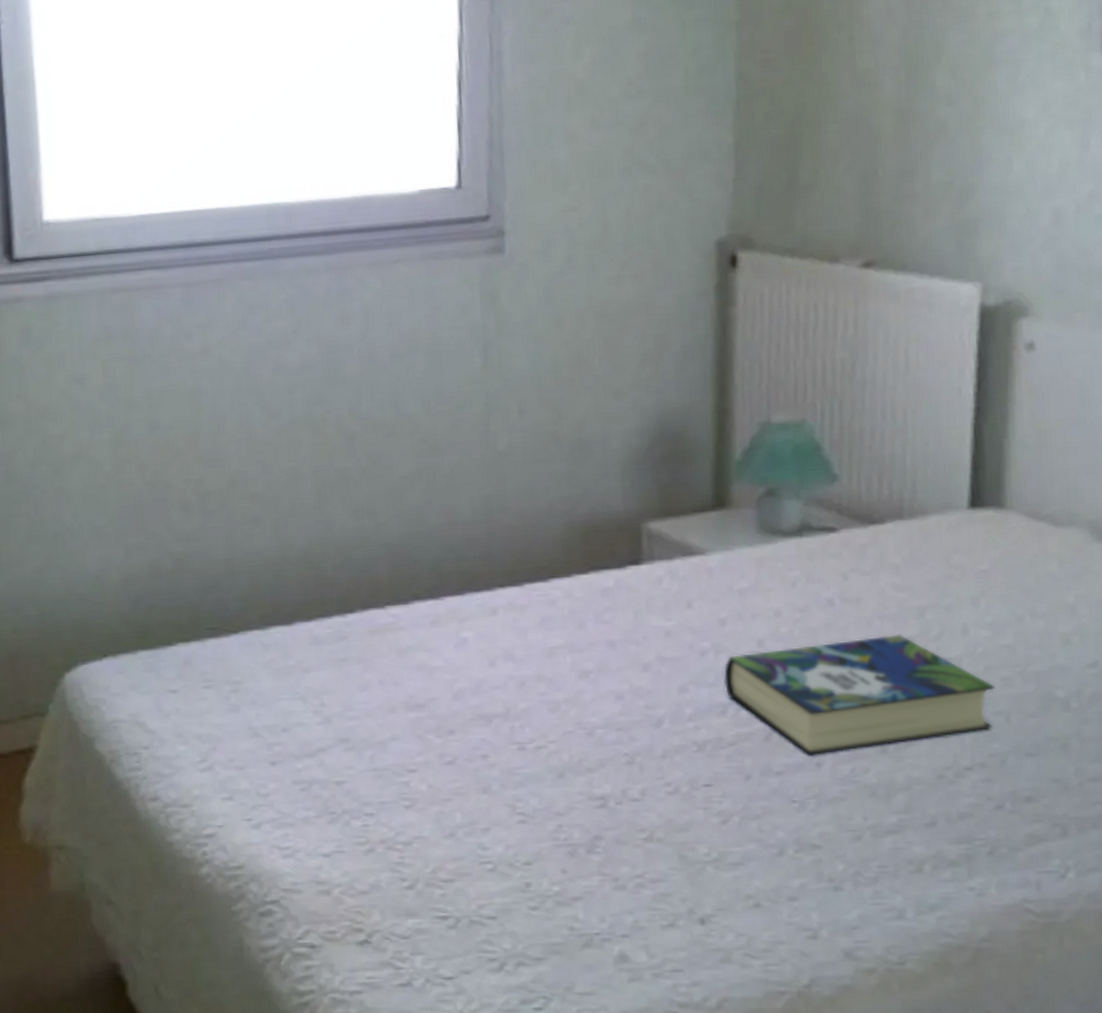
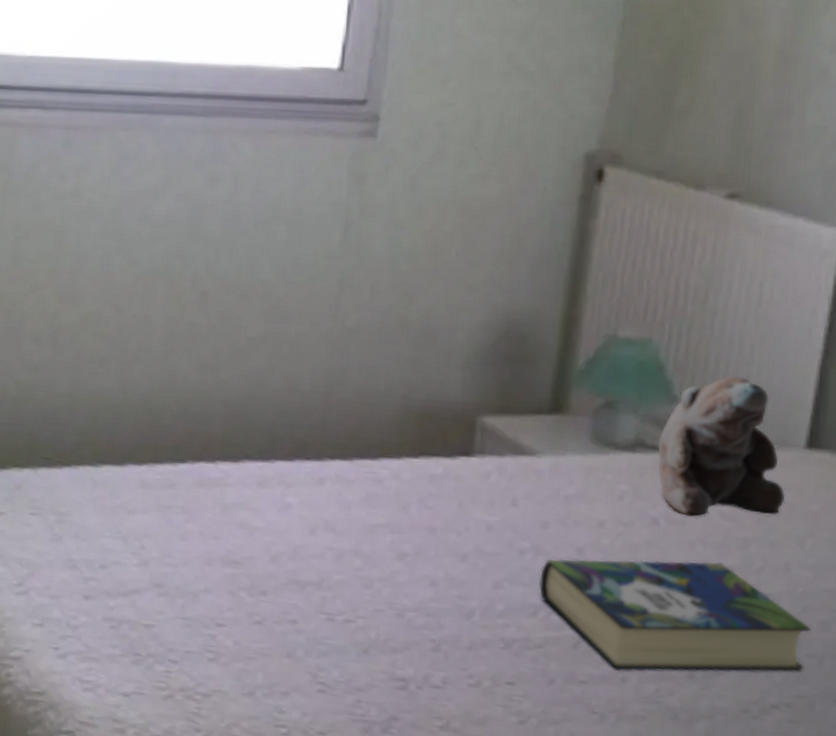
stuffed animal: none [823,445,955,593] -> present [658,375,786,517]

